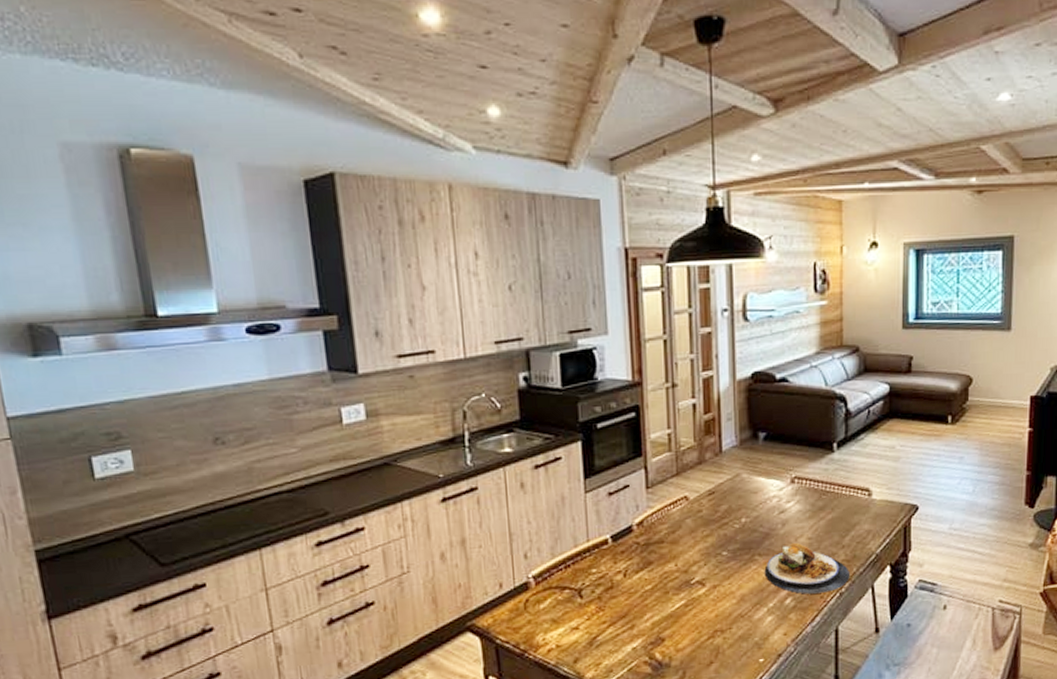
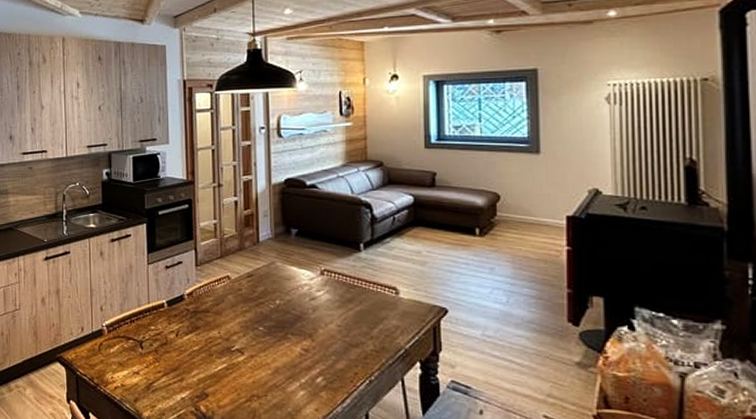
plate: present [764,542,850,594] -> none [297,327,379,378]

